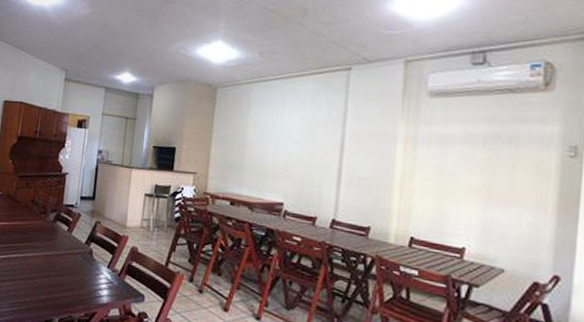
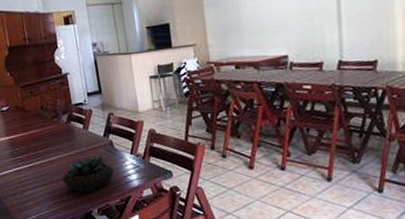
succulent plant: none [31,260,87,299] -> present [61,156,114,193]

